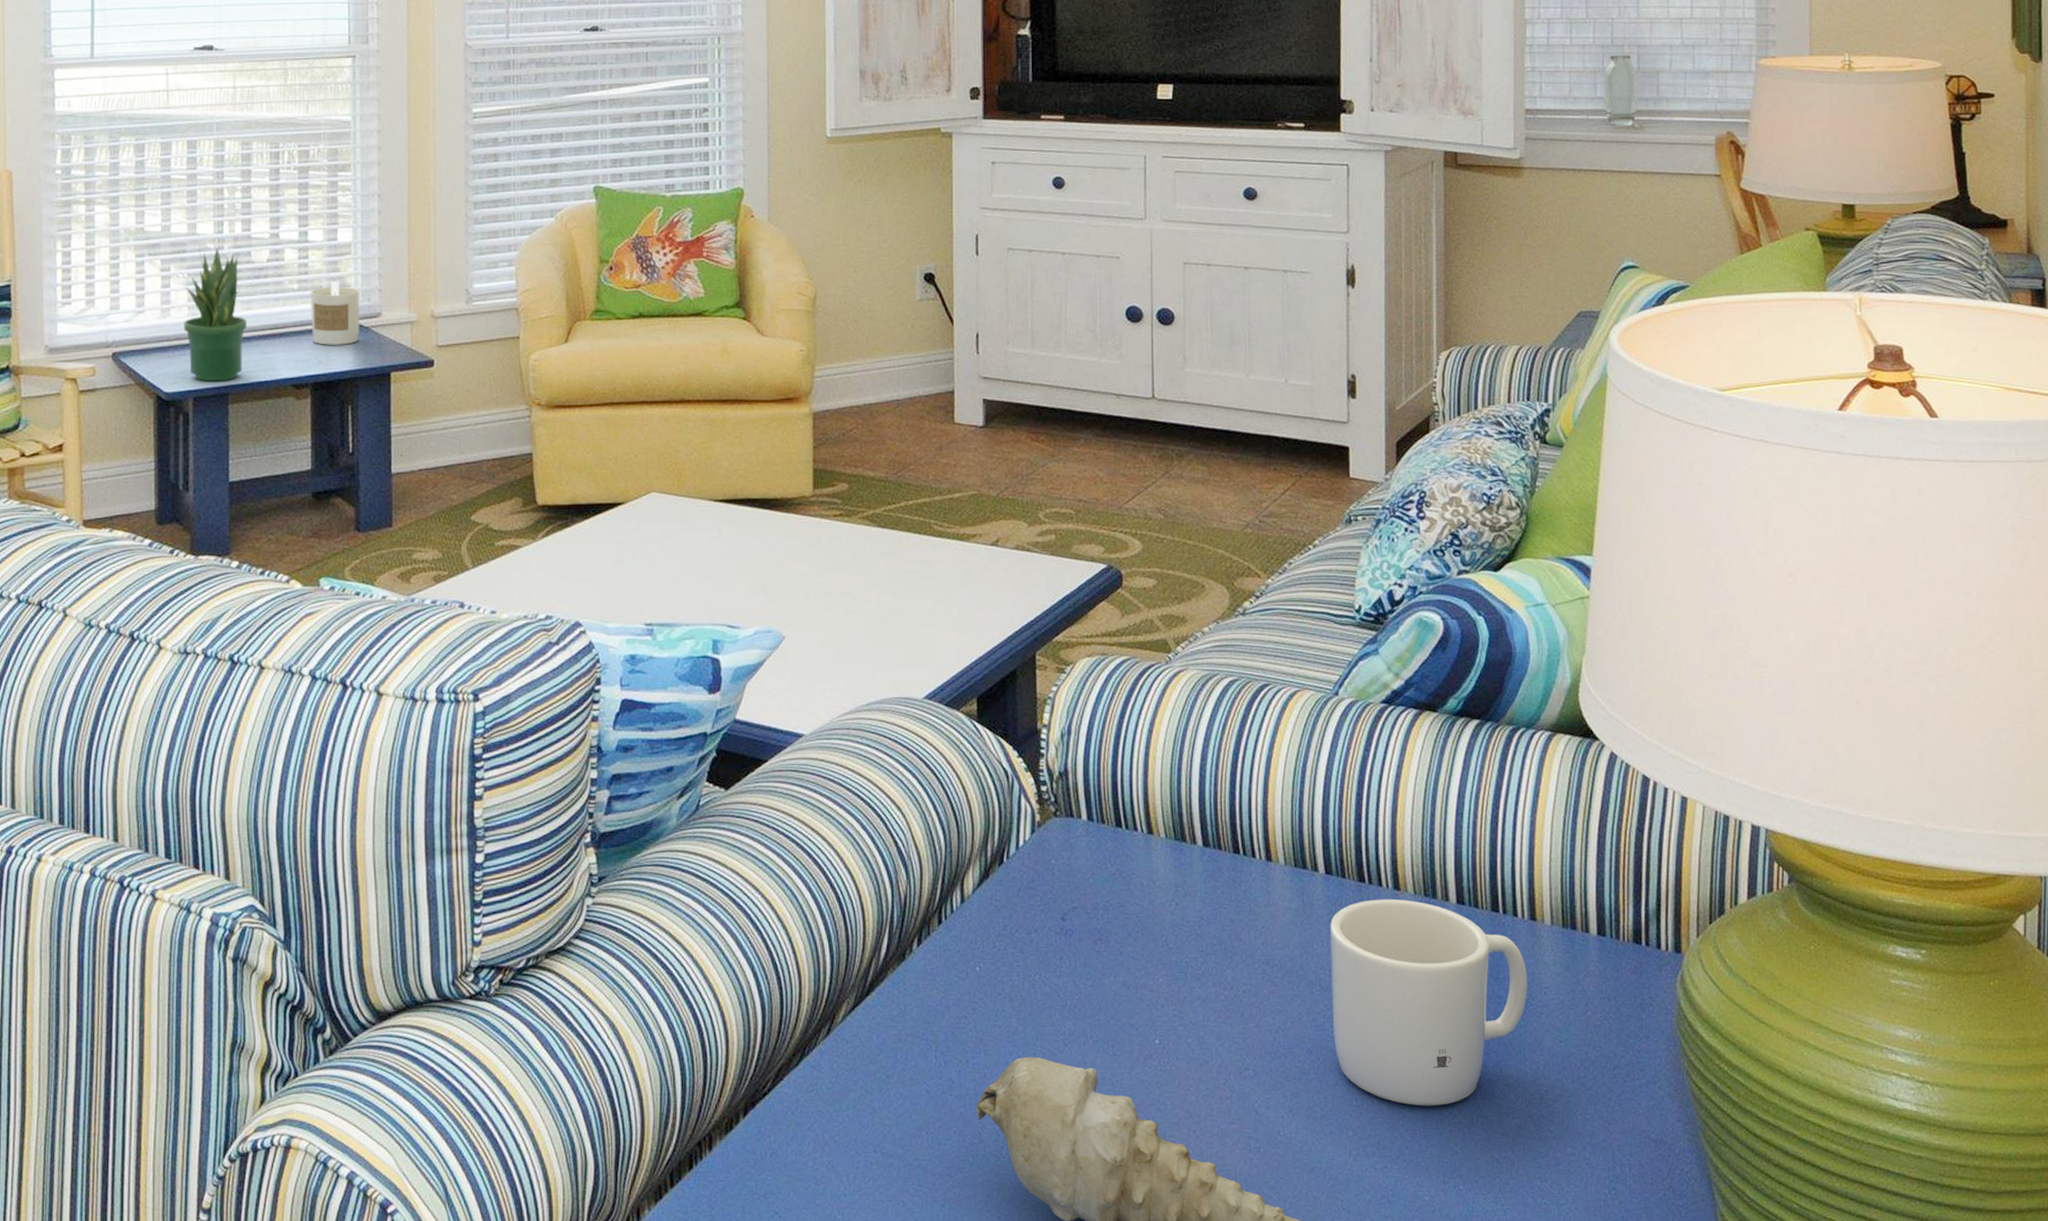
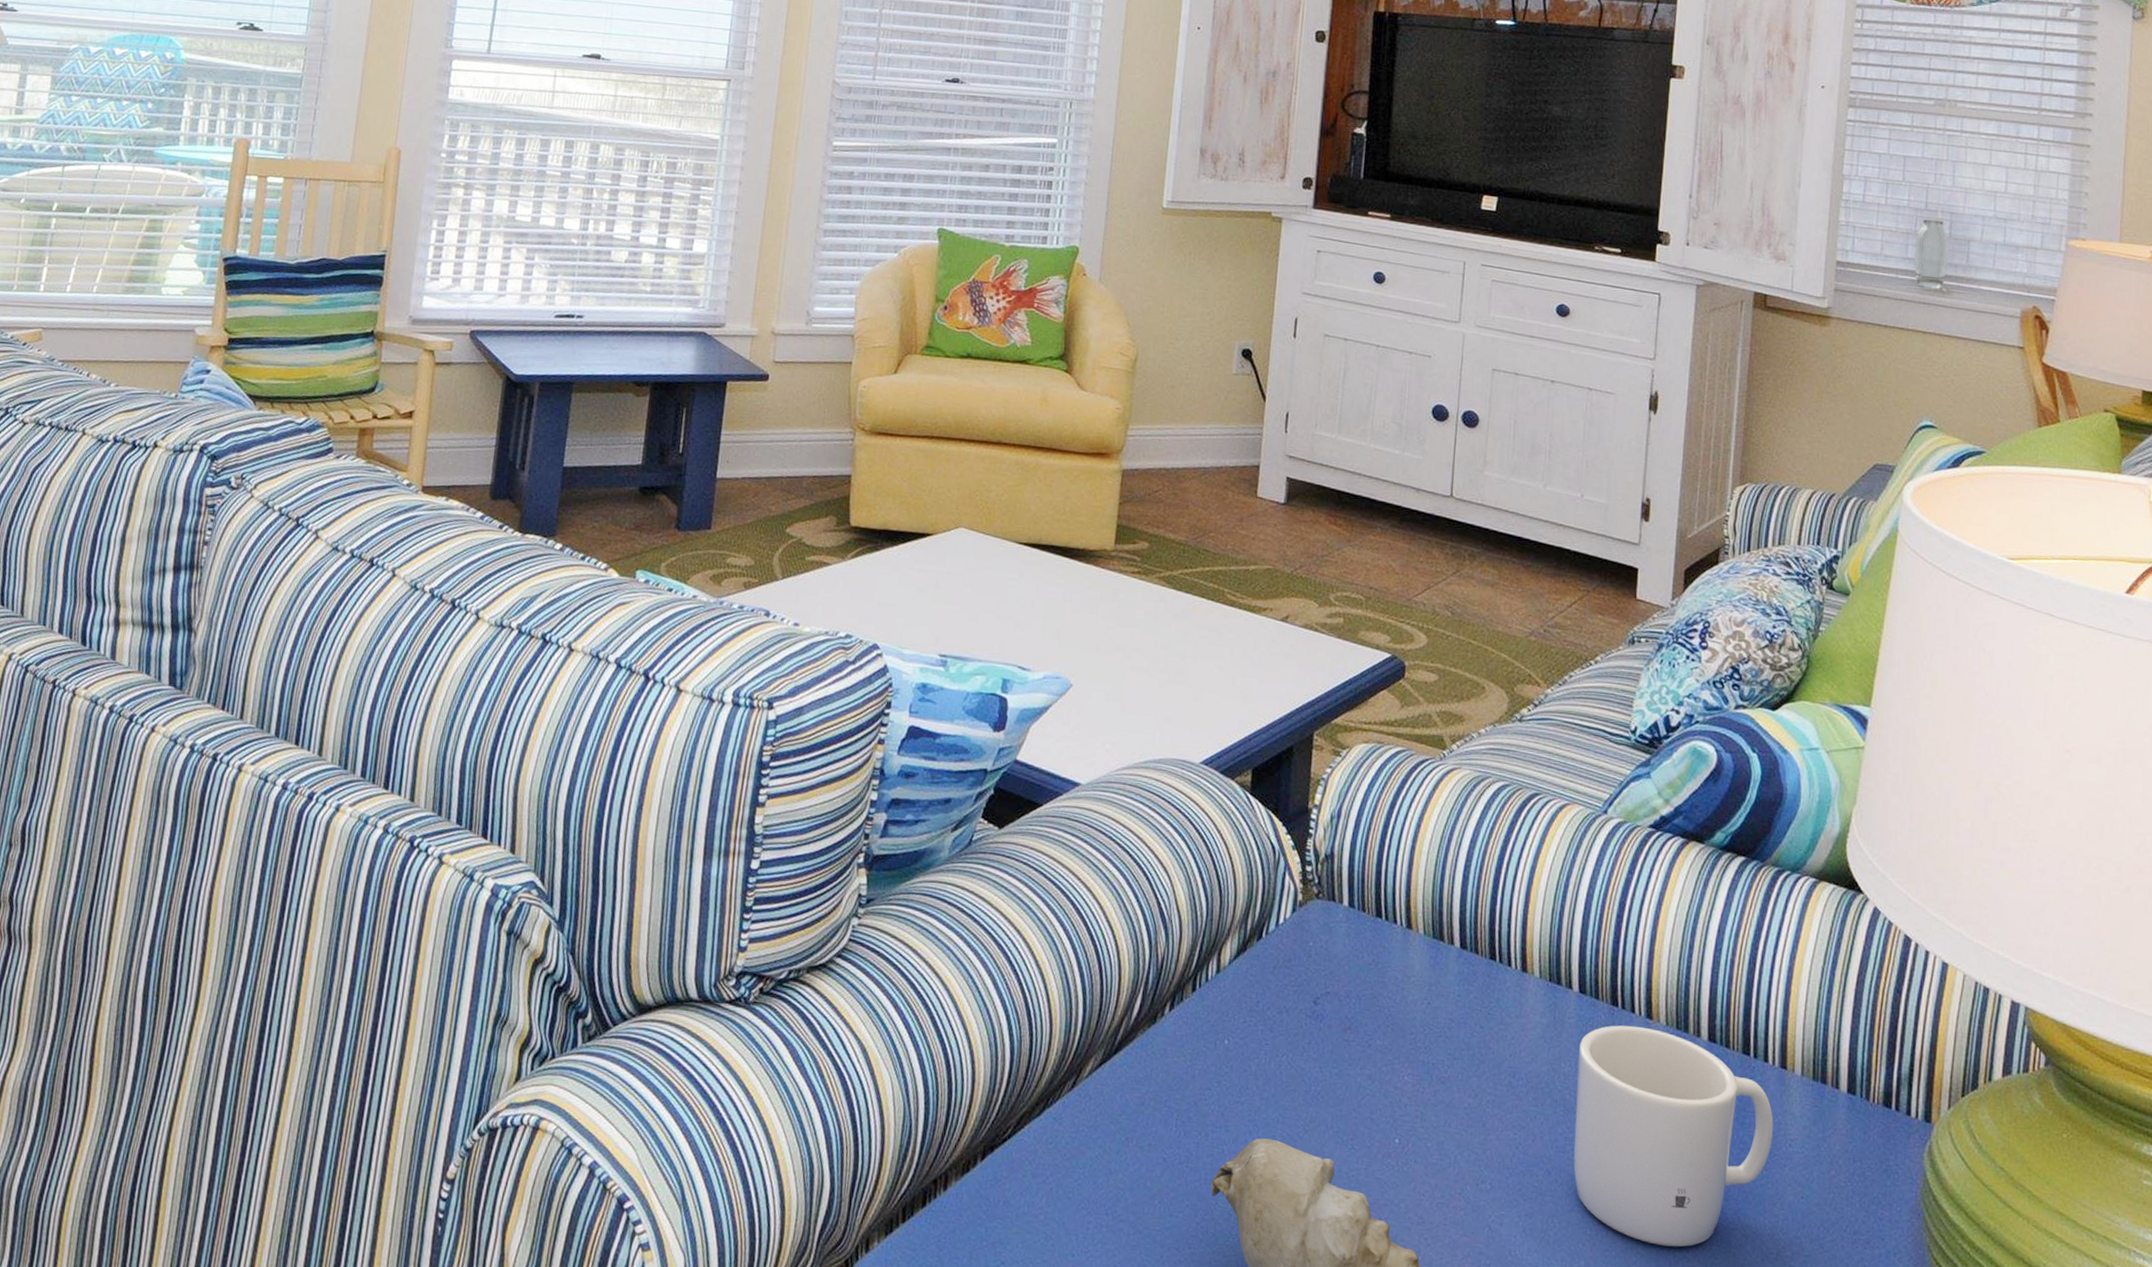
planter: present [184,247,247,382] -> none [539,243,599,370]
candle: present [310,281,360,345] -> none [658,288,708,350]

